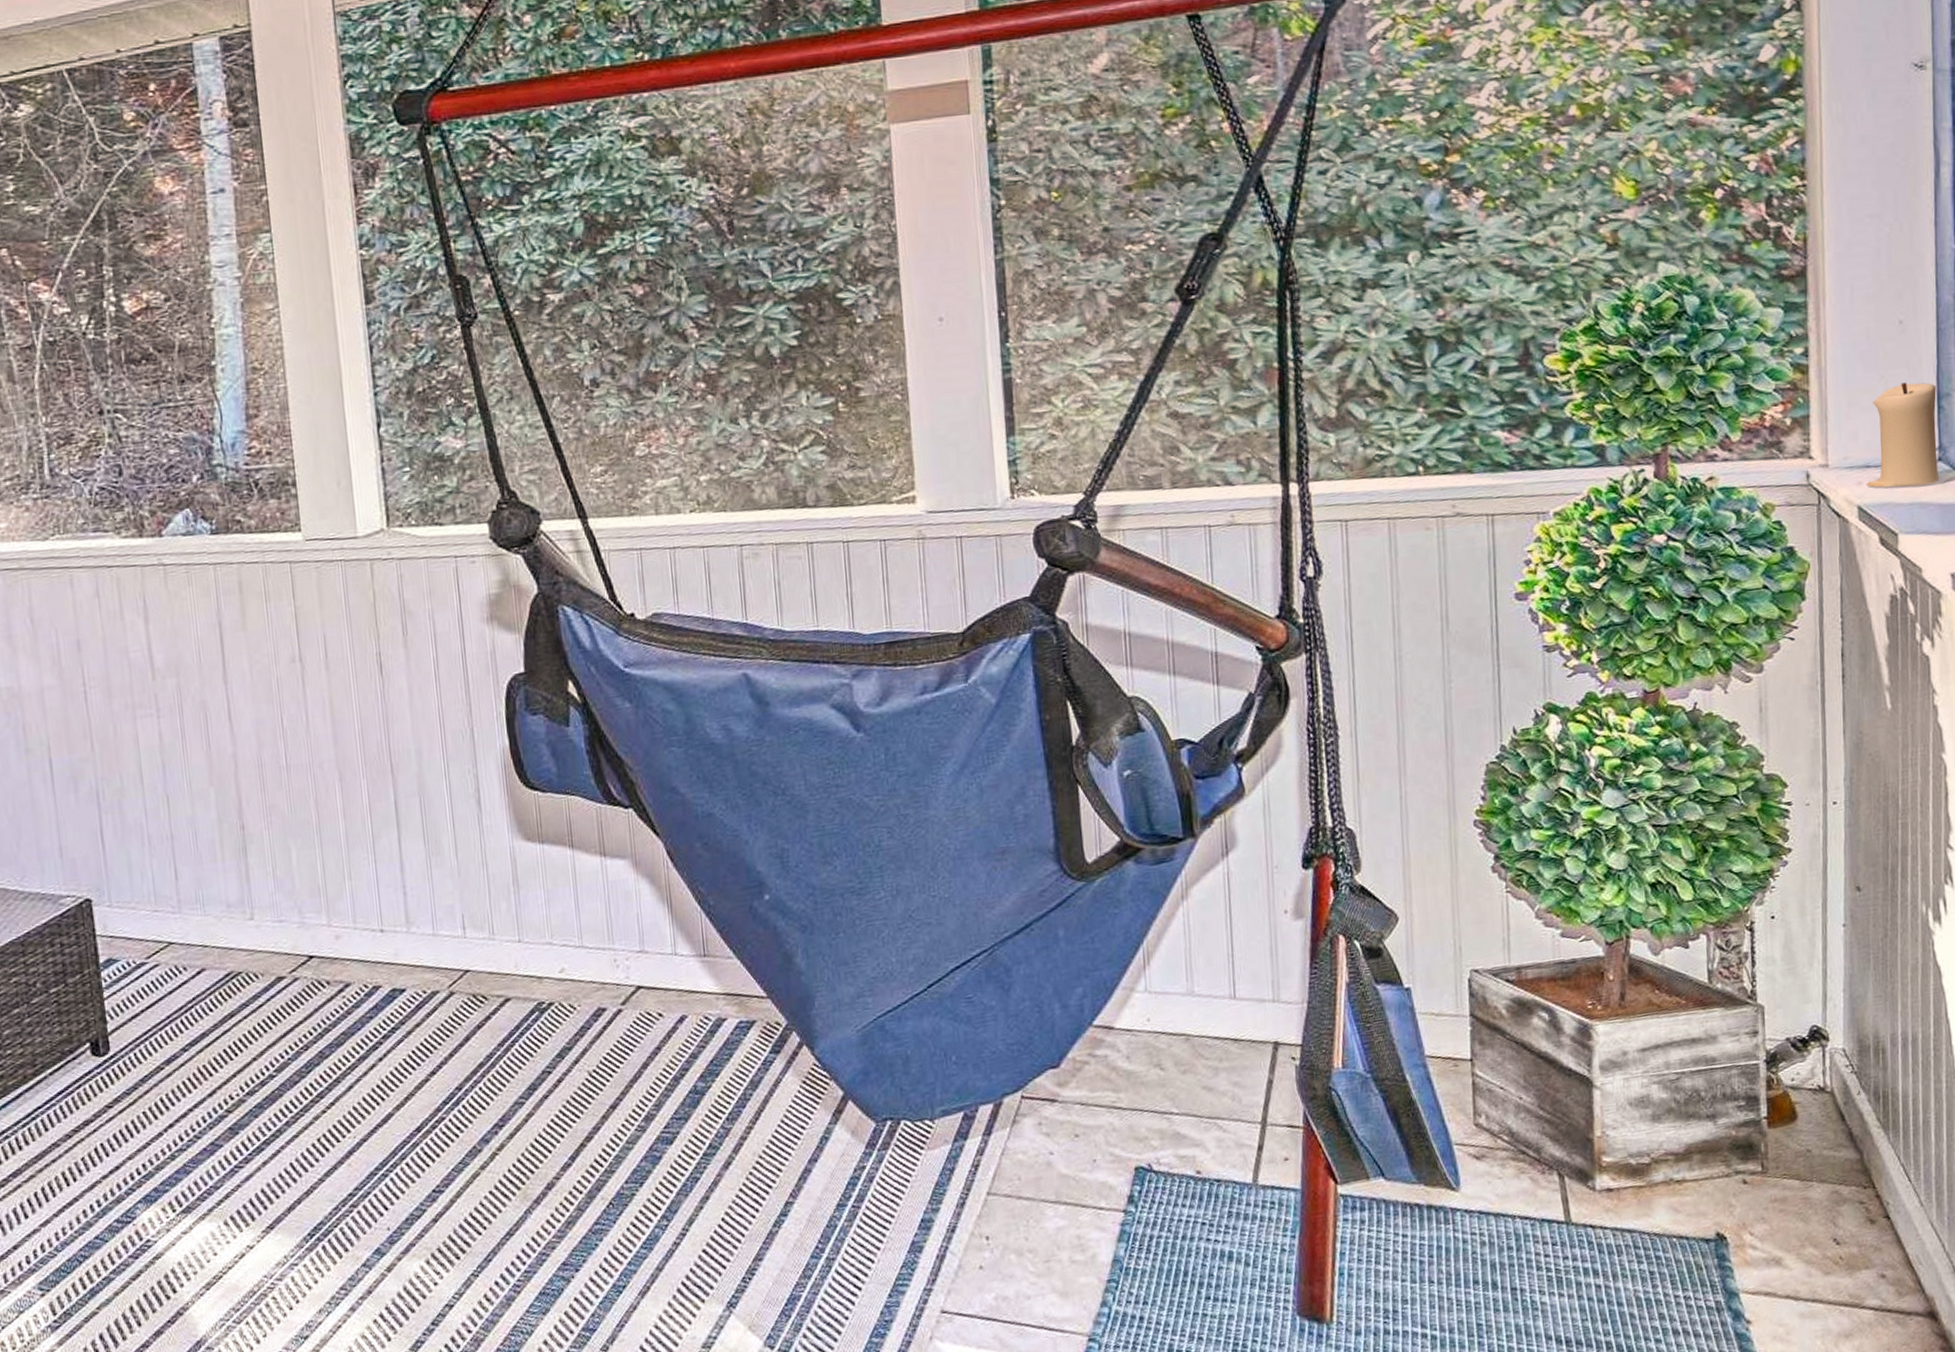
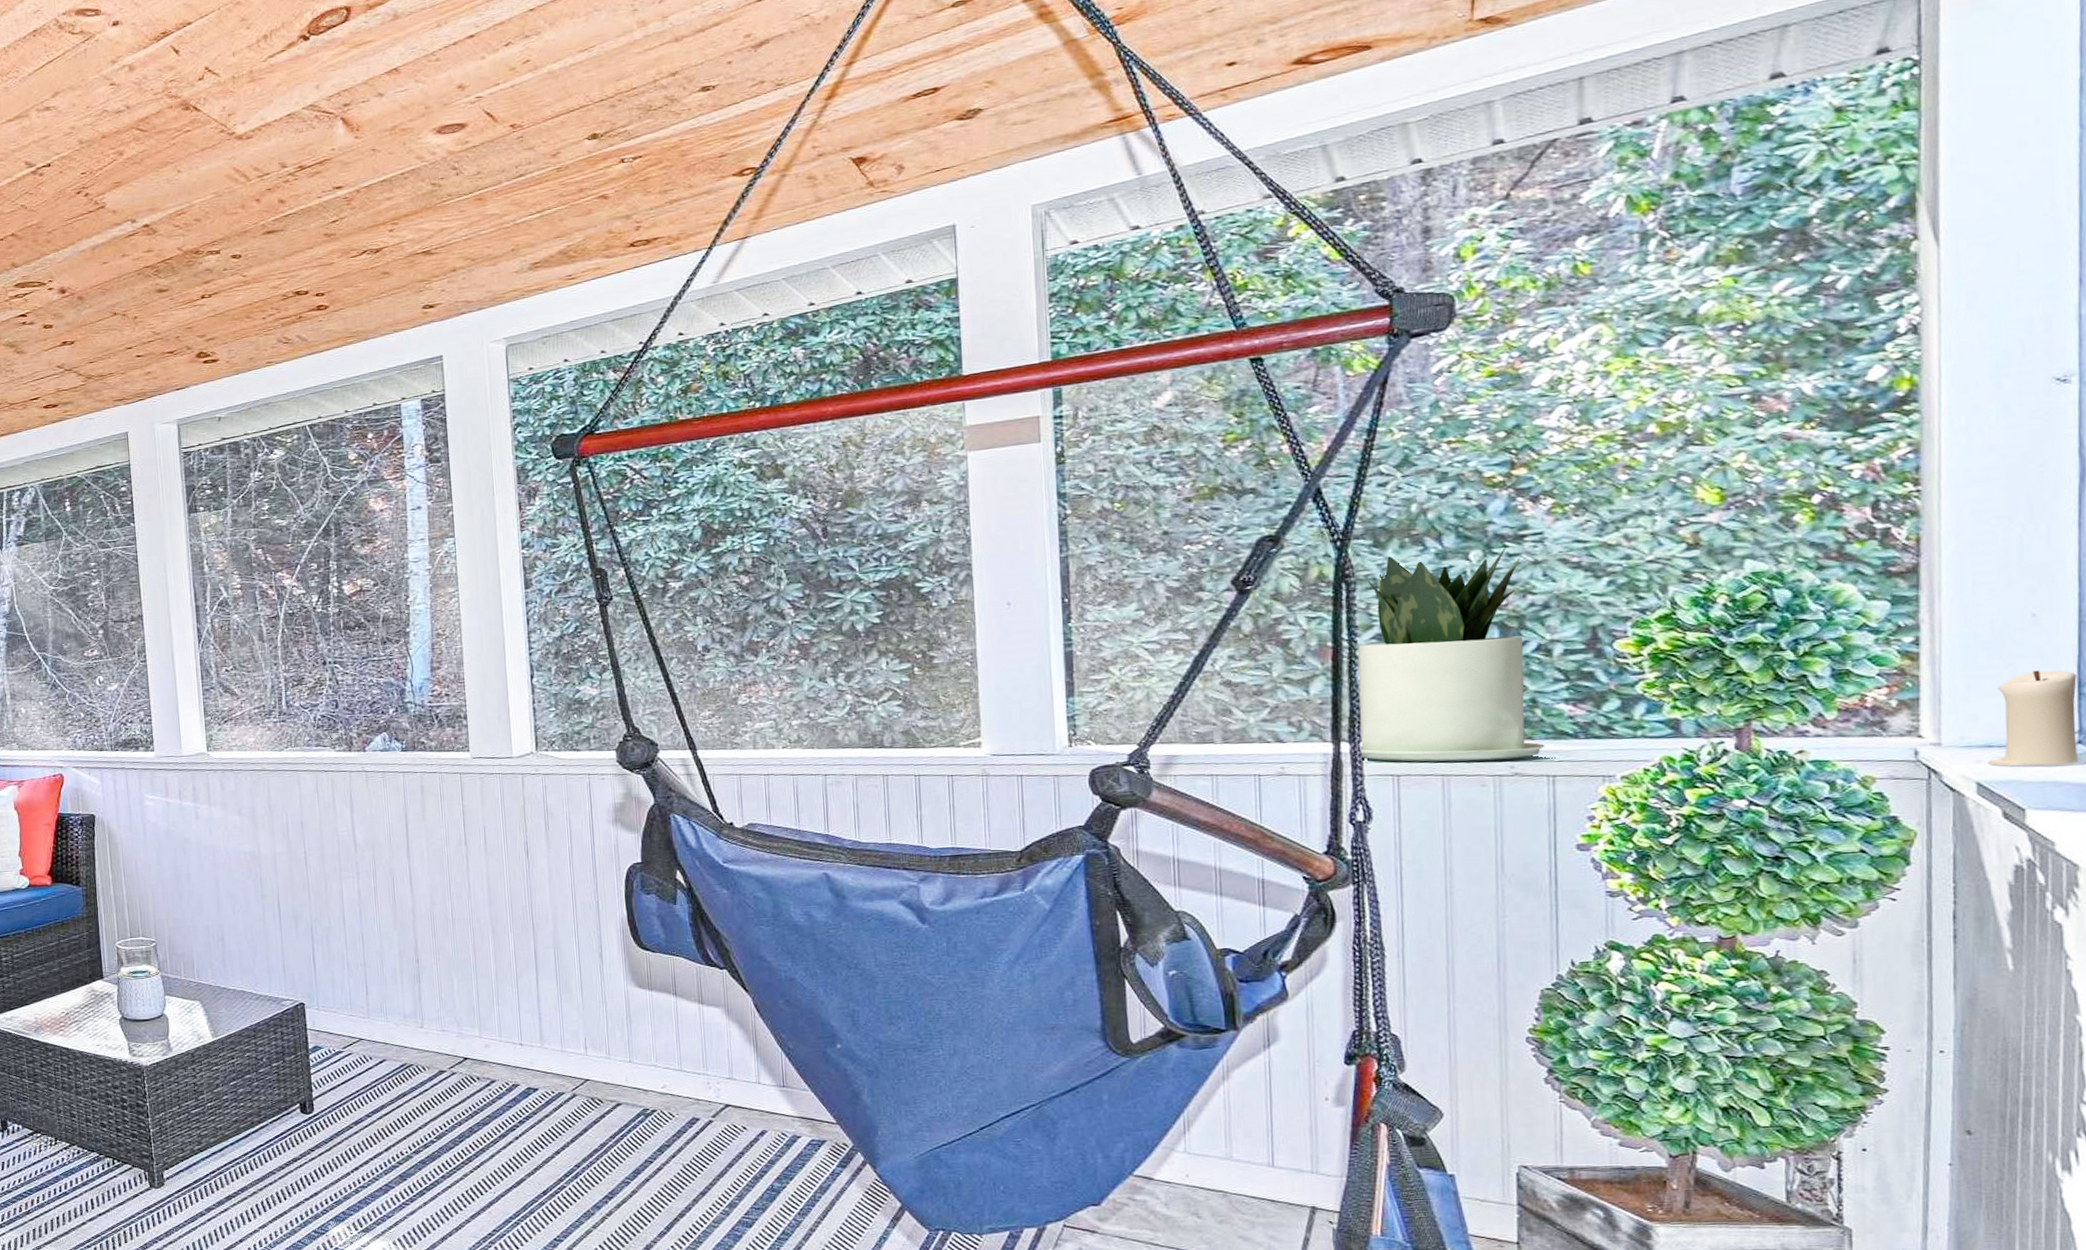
planter: none [1303,246,1484,504] -> present [1358,546,1545,762]

